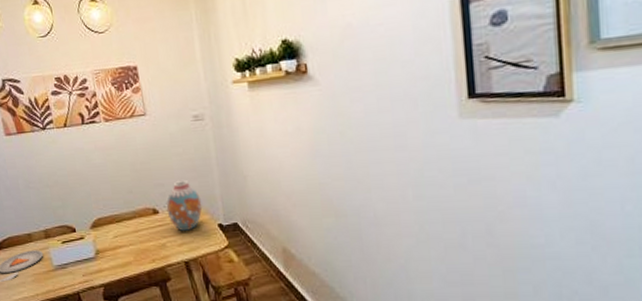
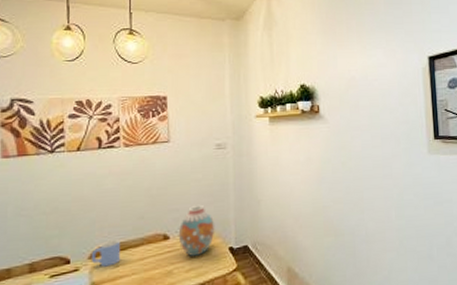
mug: none [92,212,117,237] -> present [90,239,120,267]

